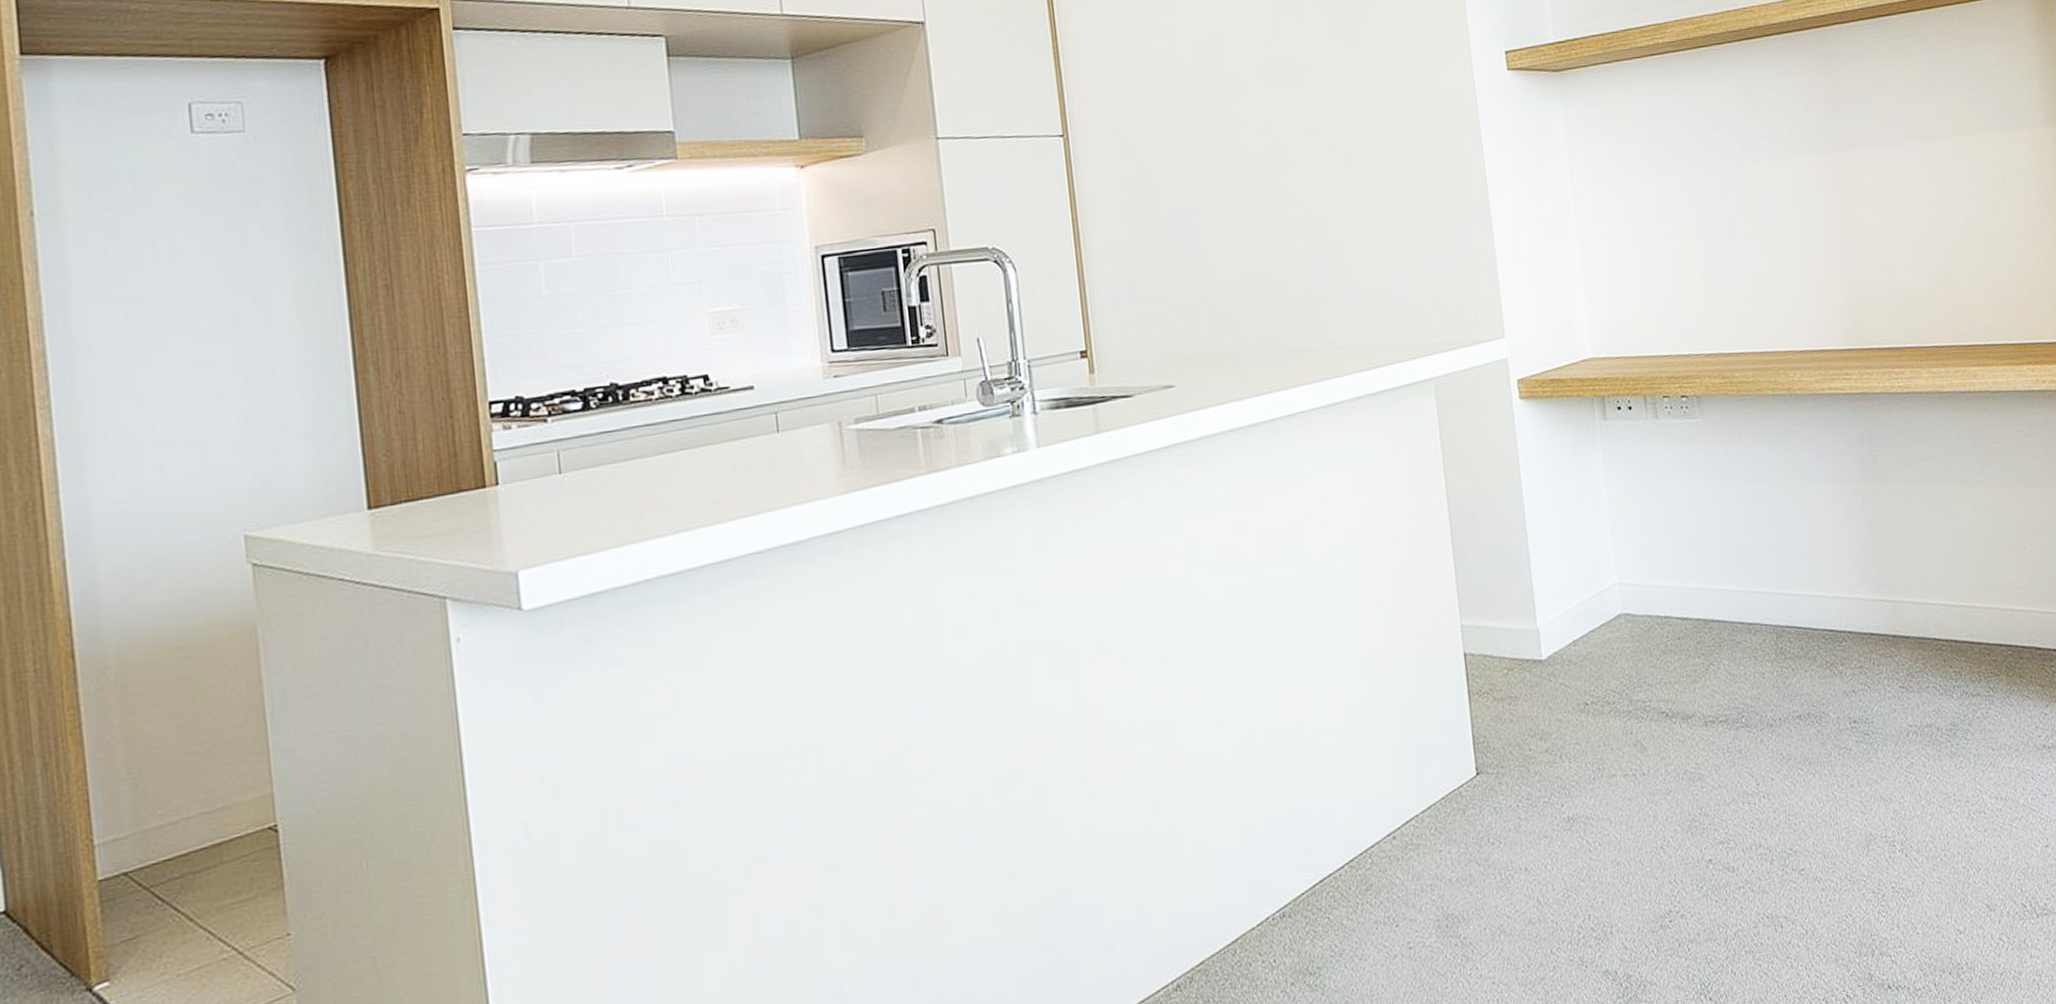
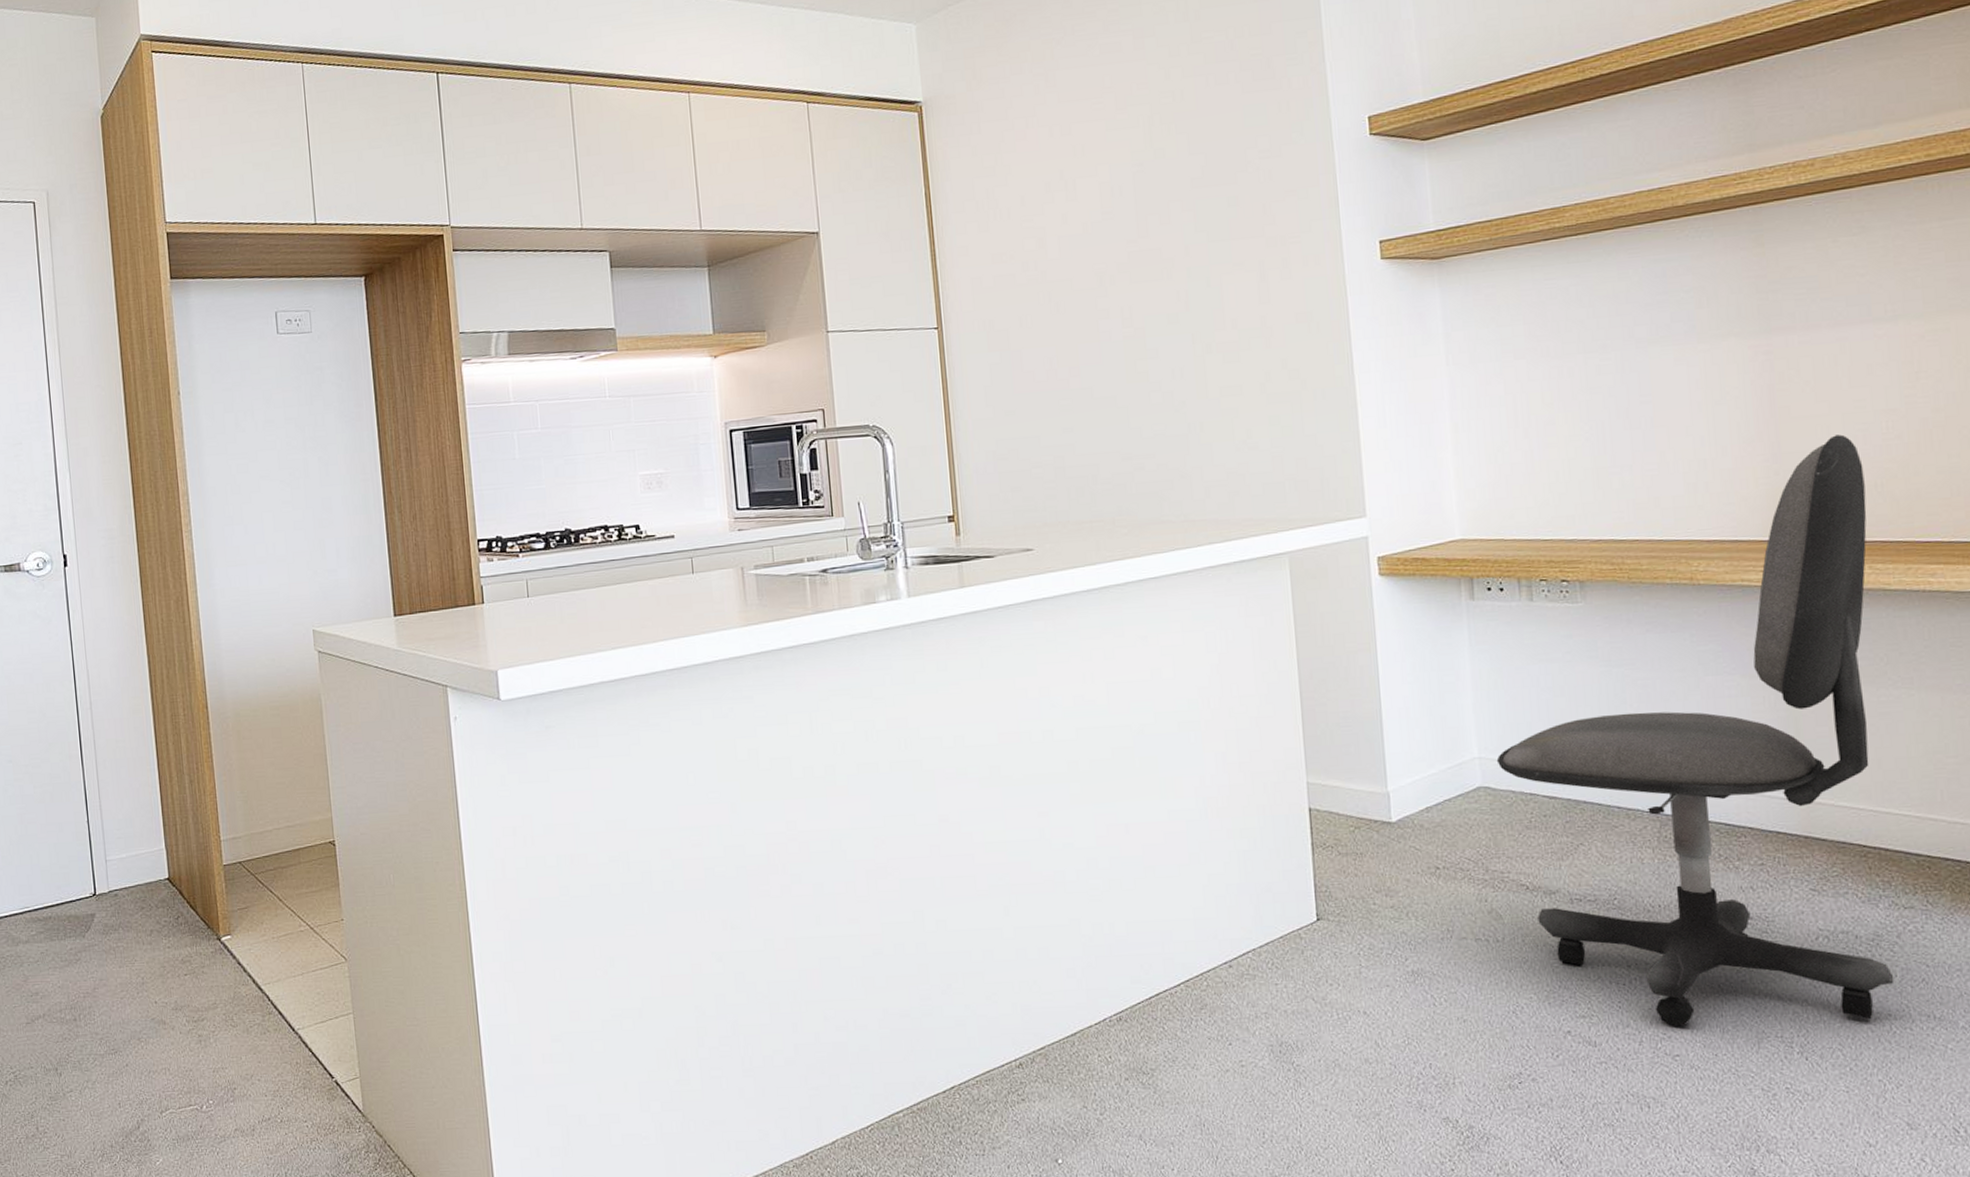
office chair: none [1633,246,1969,841] -> present [1496,434,1894,1027]

